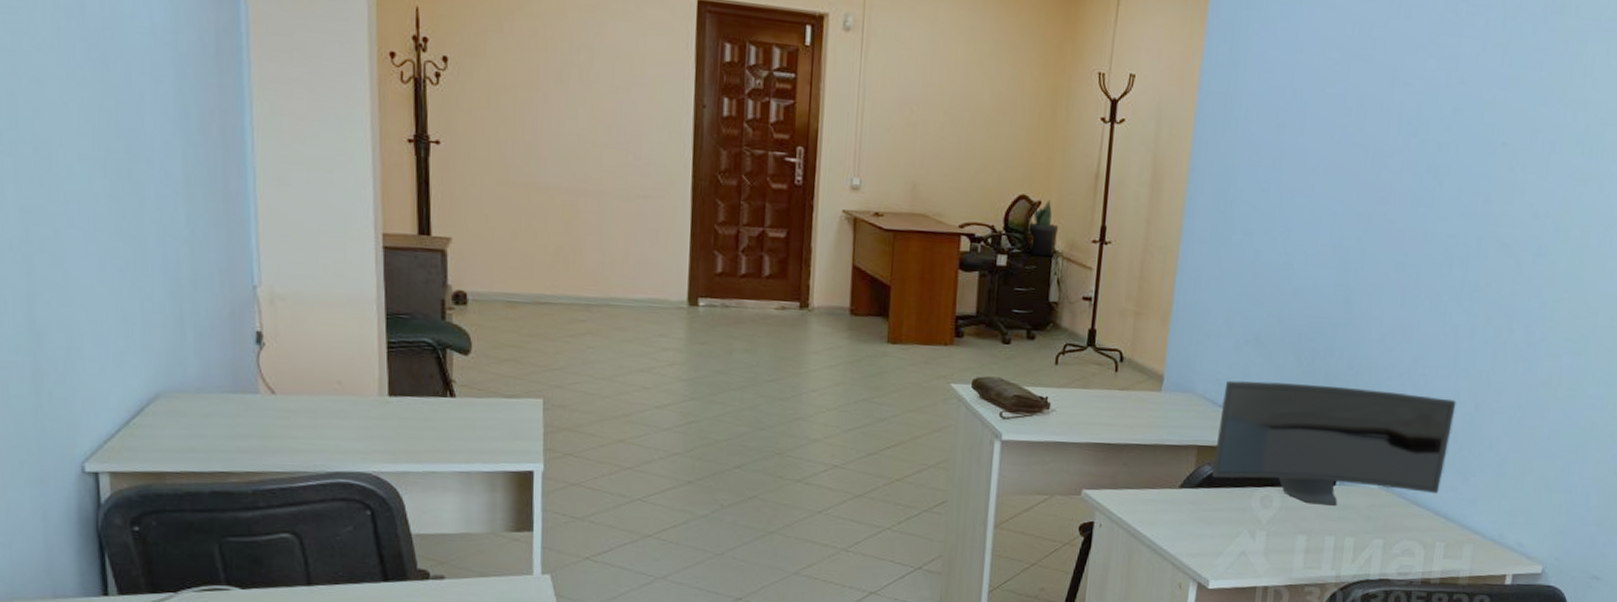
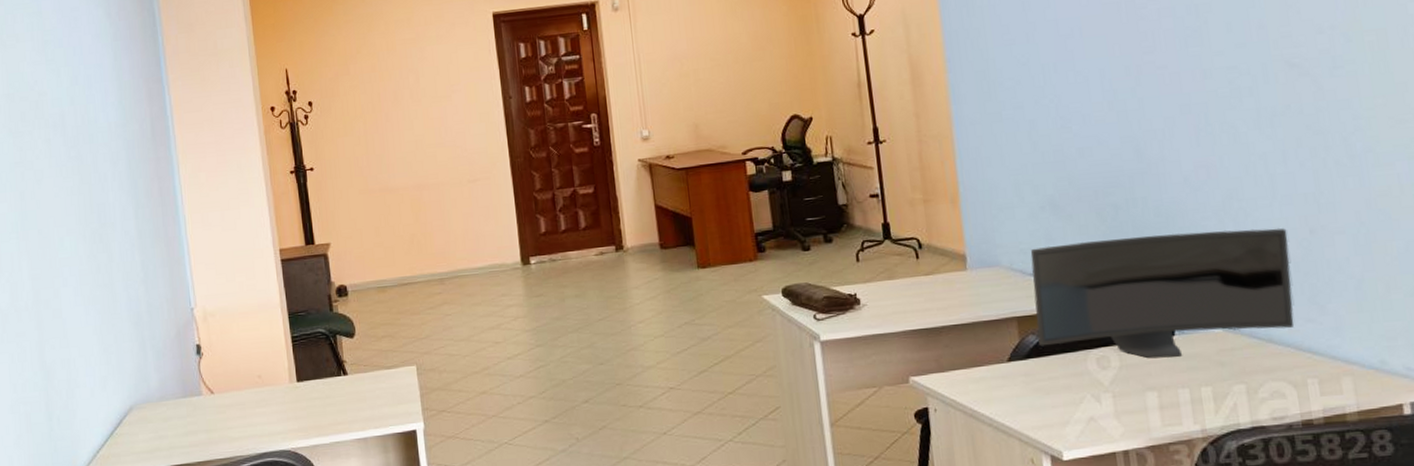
planter: present [1022,199,1058,257] -> none [802,114,834,167]

